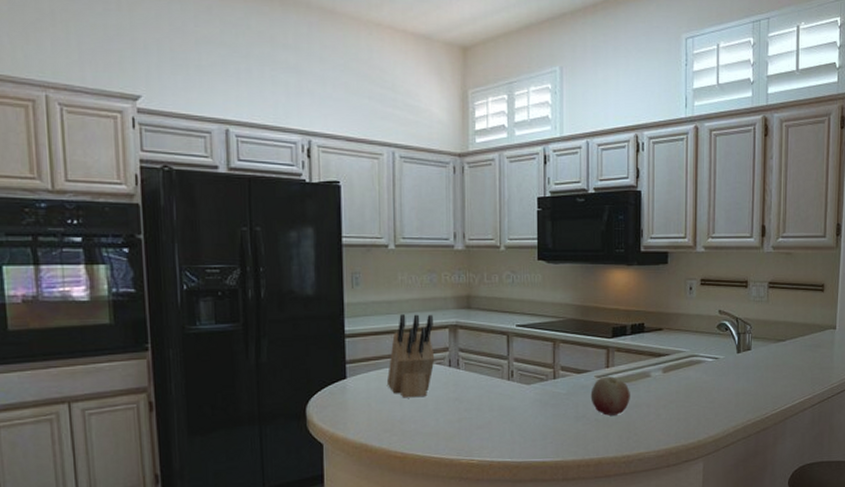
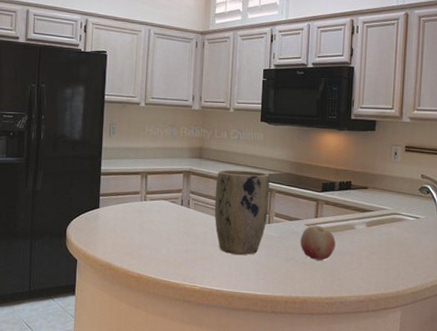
knife block: present [387,314,435,398] -> none [131,159,171,229]
plant pot: none [489,319,553,418] -> present [214,169,270,255]

